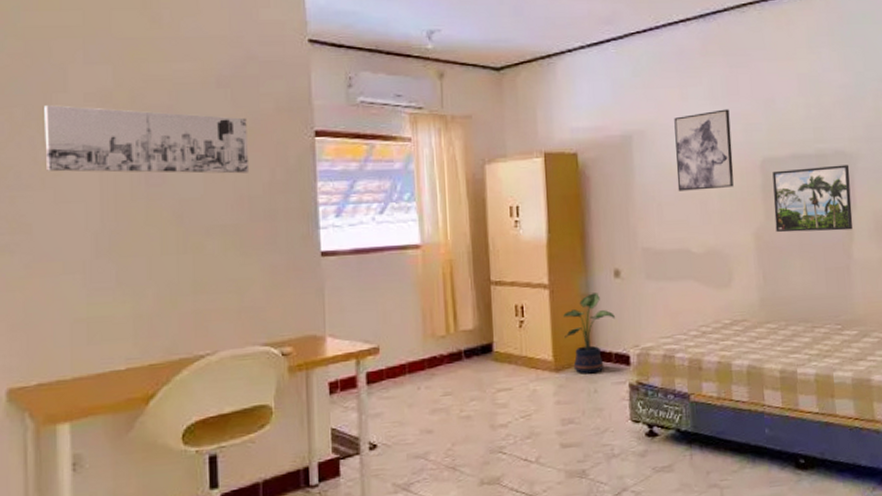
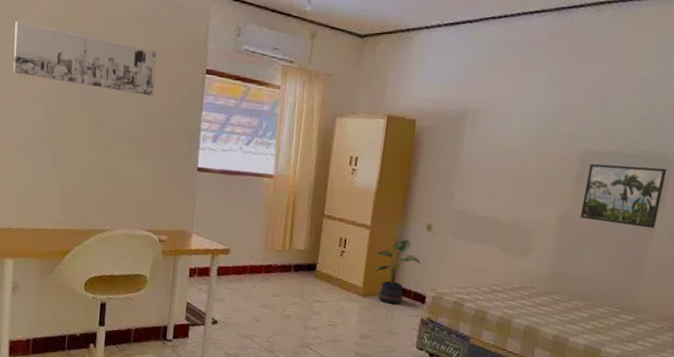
wall art: present [674,109,734,191] -> none [498,99,563,172]

